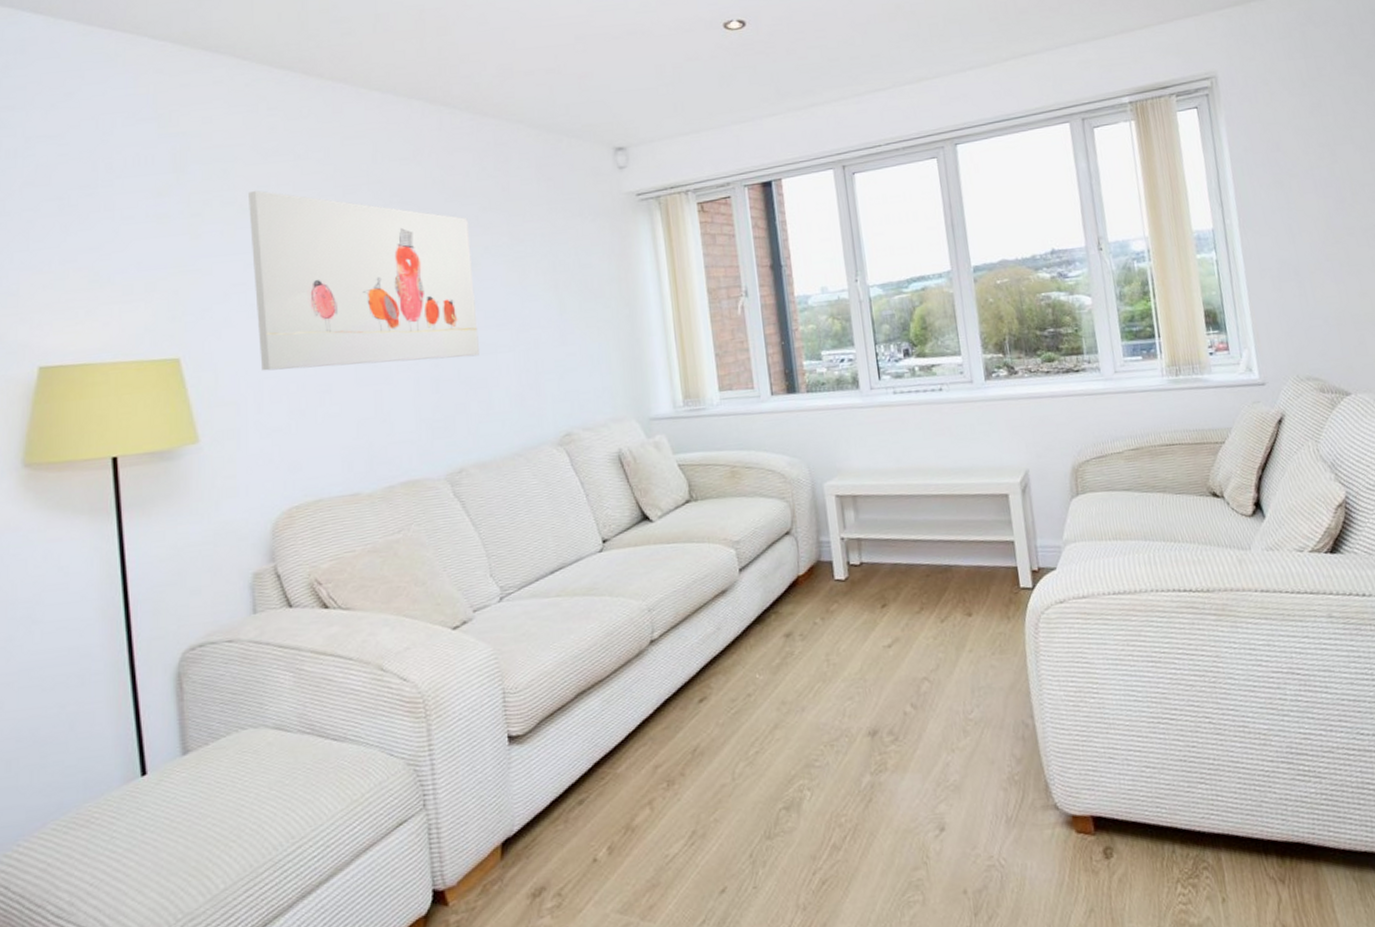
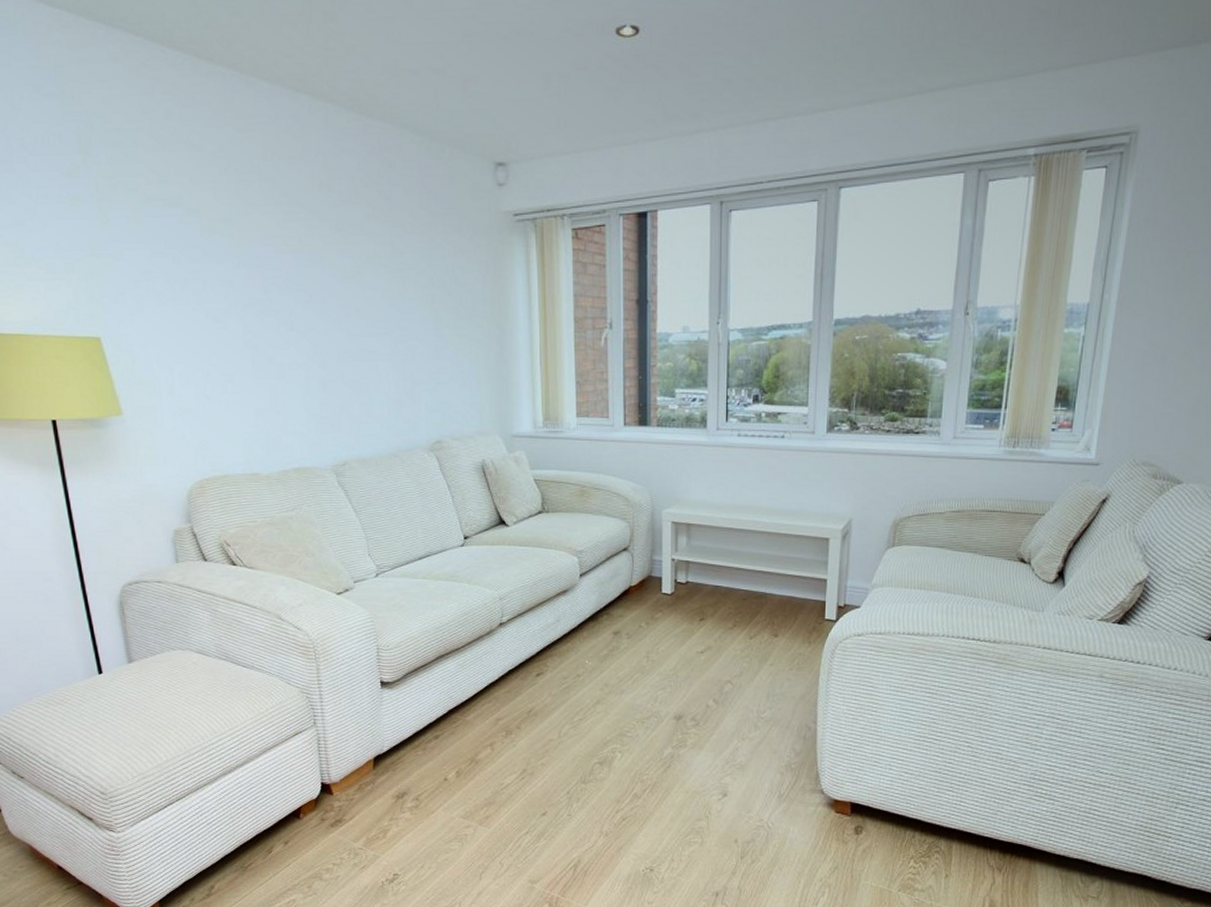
wall art: present [249,190,479,371] -> none [150,178,362,362]

